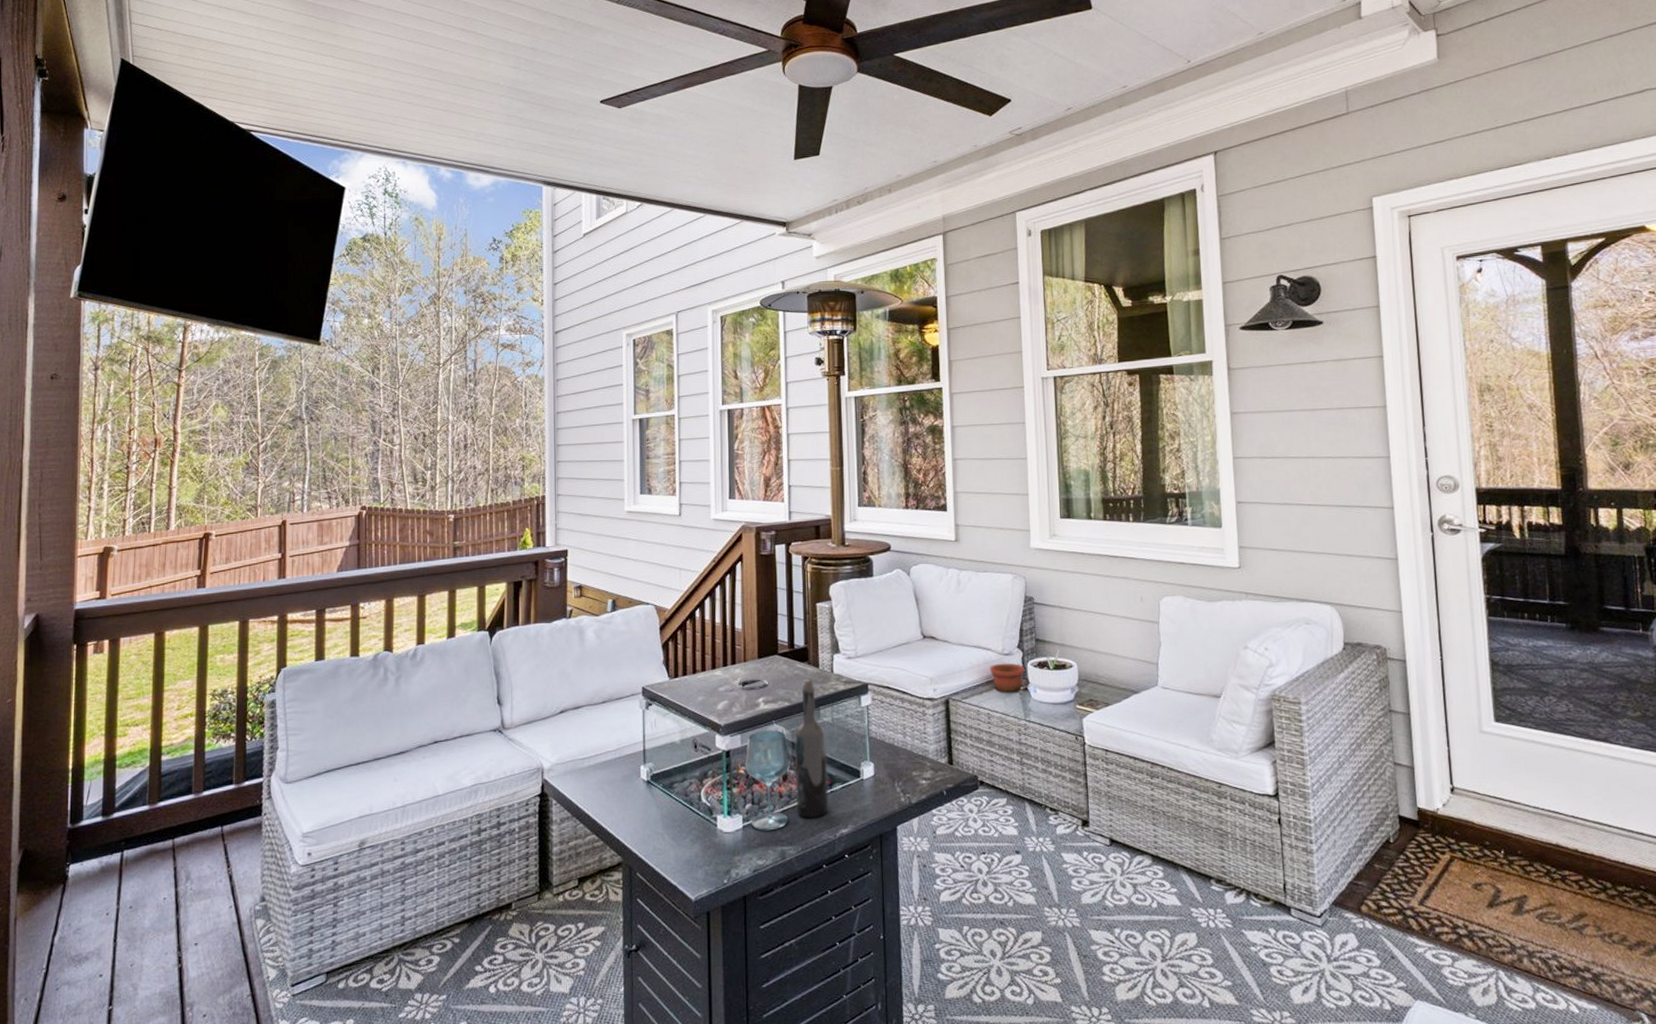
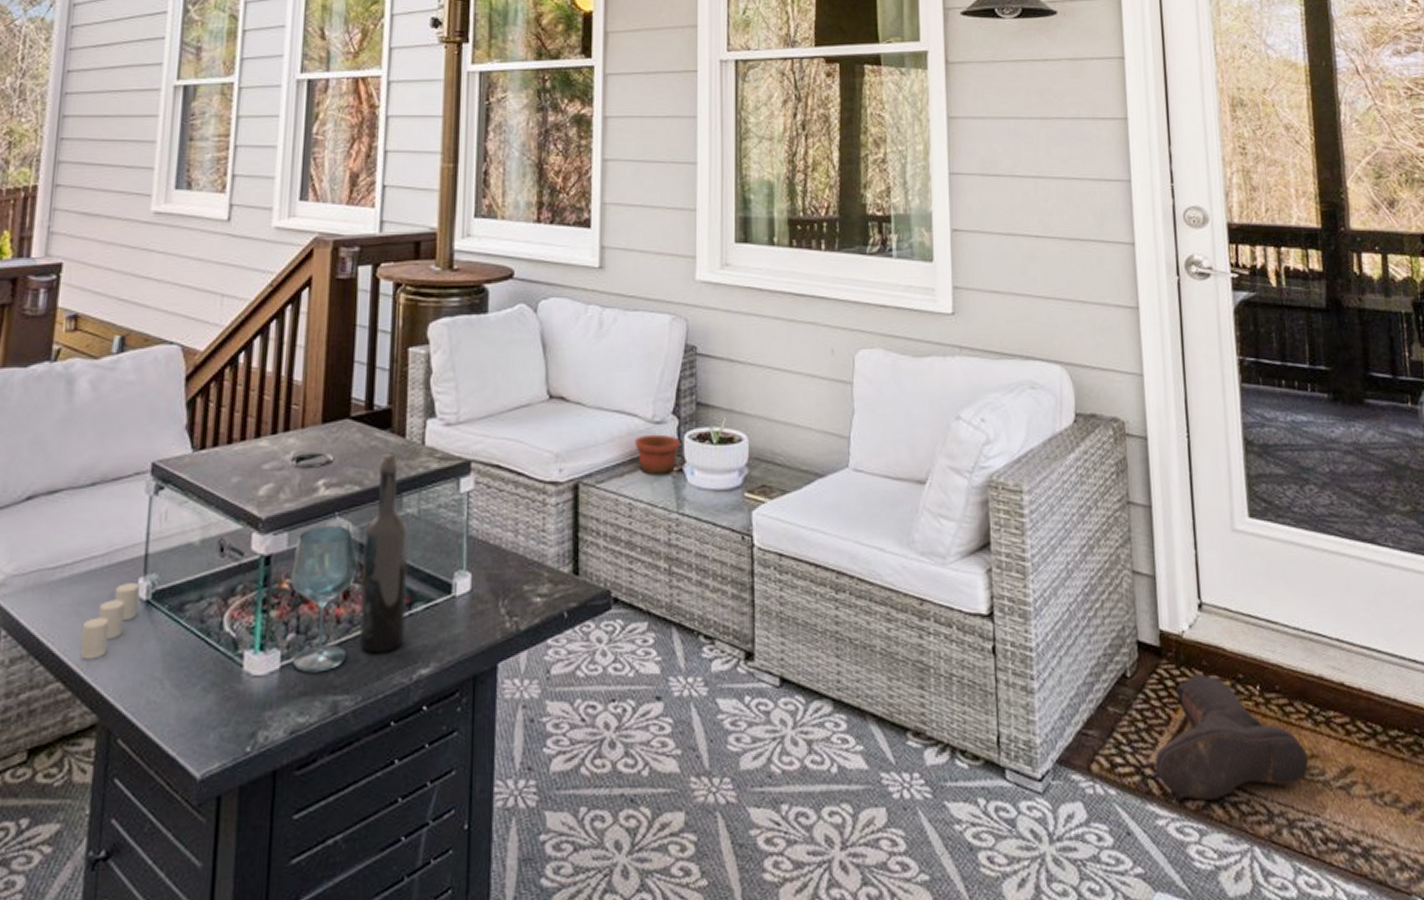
candle: none [606,769,642,820] -> present [79,583,140,660]
boot: none [1414,840,1546,935] -> present [1154,673,1309,800]

